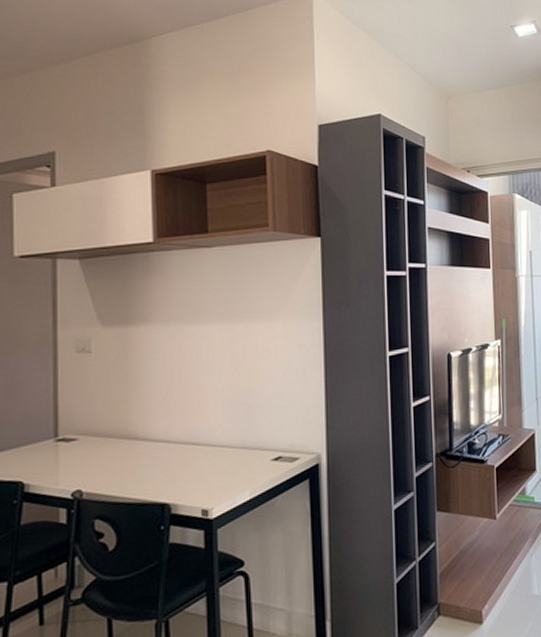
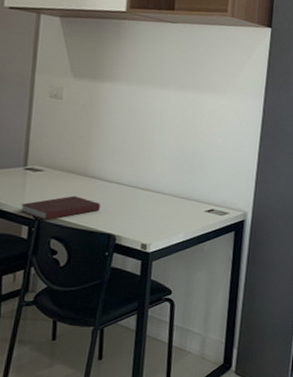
notebook: none [55,463,148,499] -> present [20,195,101,221]

